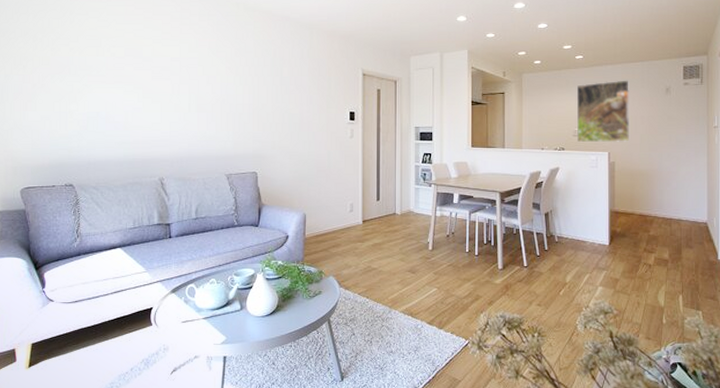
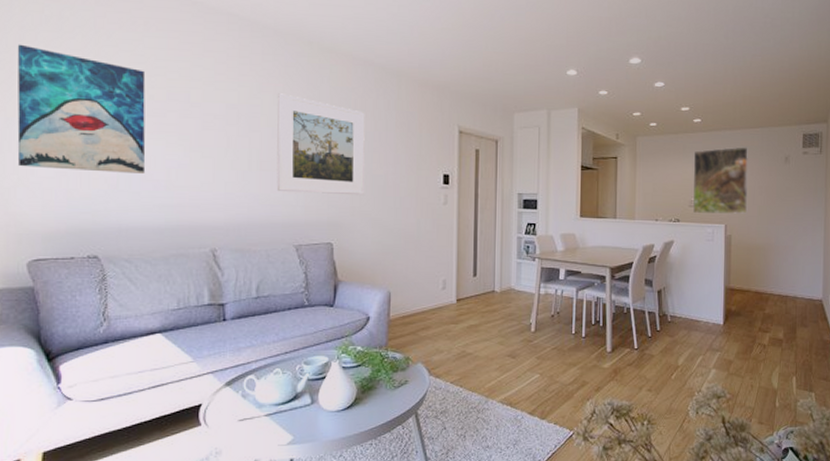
wall art: none [13,16,109,116] -> present [17,44,146,173]
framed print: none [211,47,284,132] -> present [276,93,365,196]

